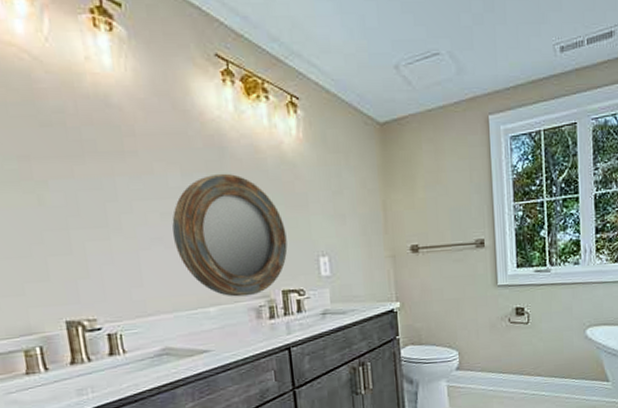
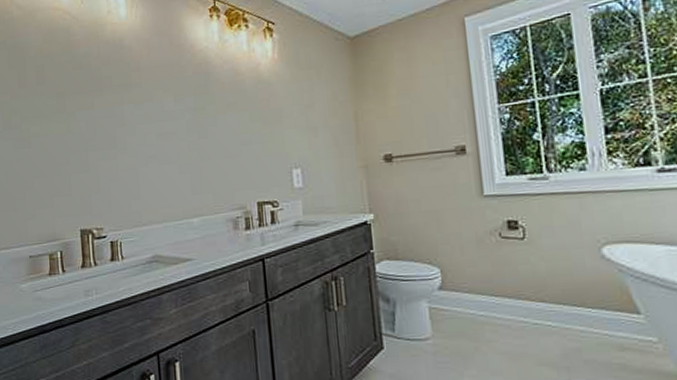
home mirror: present [172,173,288,297] -> none [165,95,263,209]

